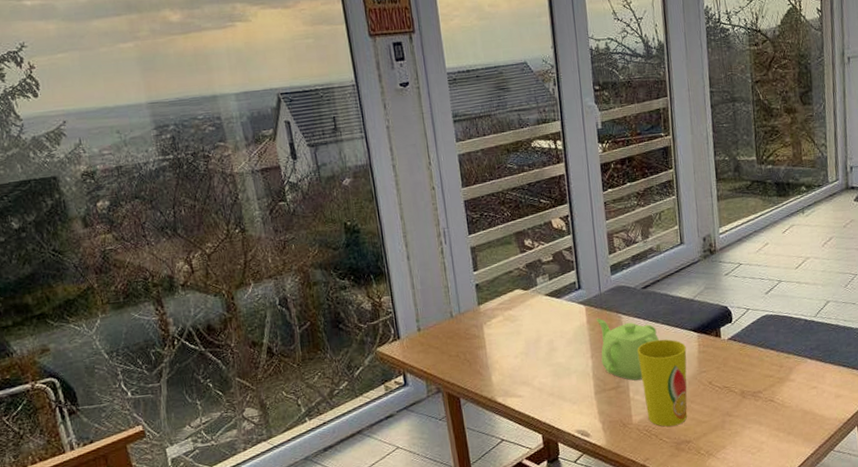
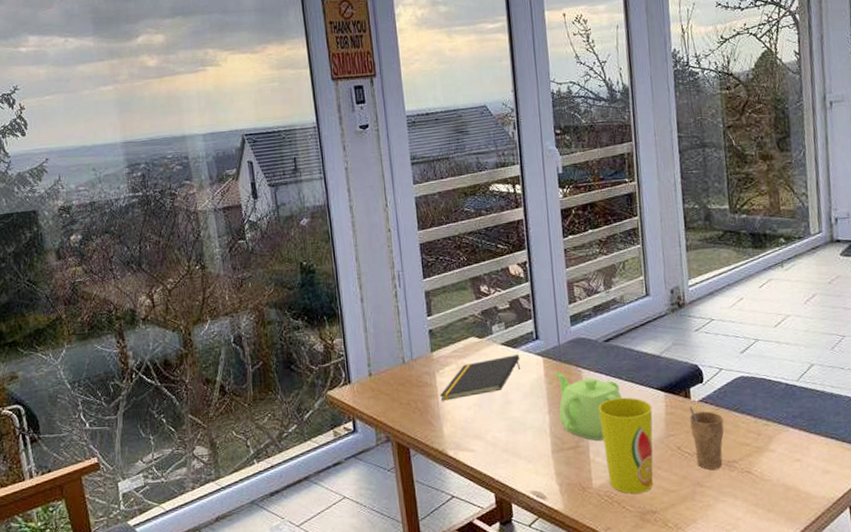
notepad: none [488,304,564,352] -> present [440,355,520,401]
cup: none [719,344,751,401] -> present [689,406,724,470]

